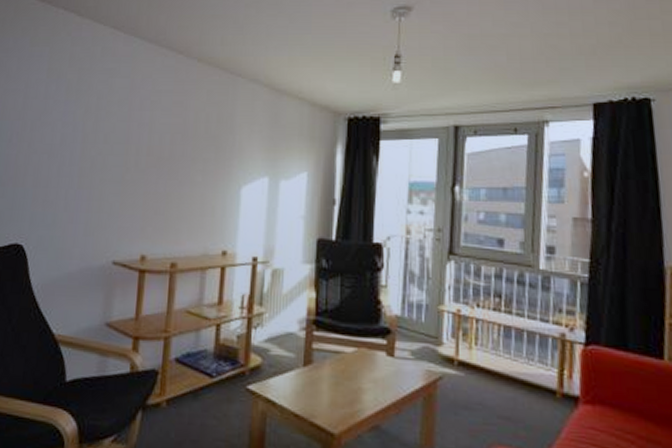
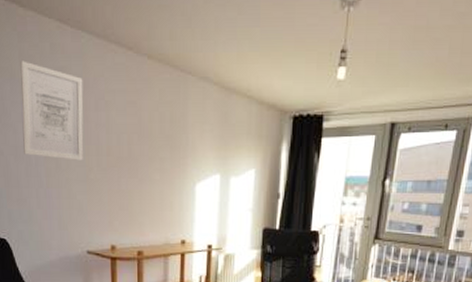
wall art: none [59,63,130,160] -> present [20,61,84,161]

